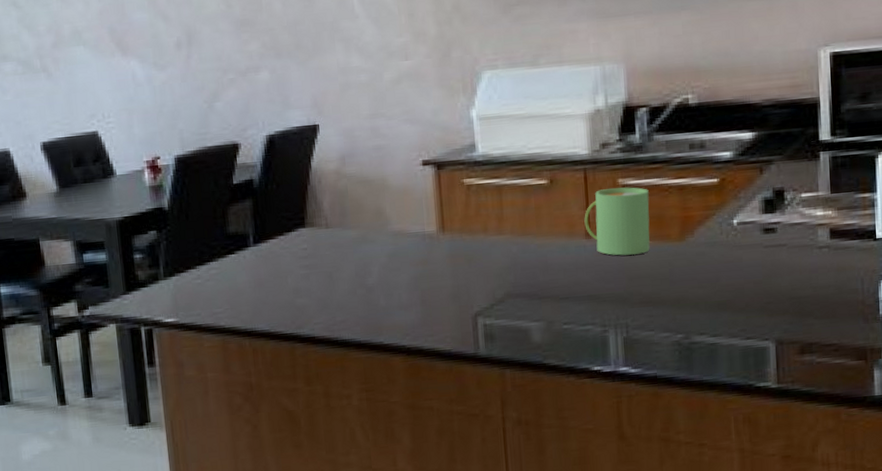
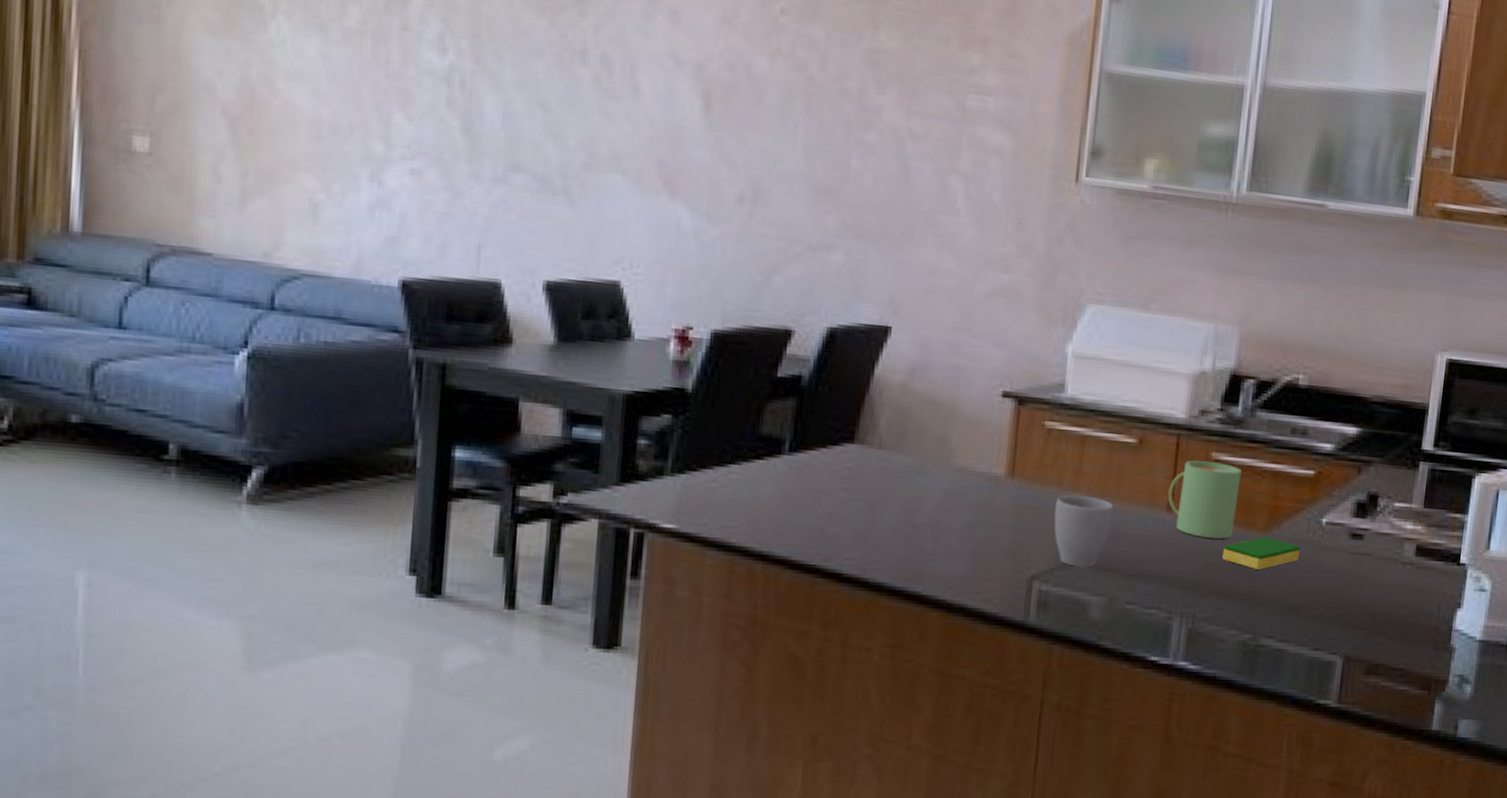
mug: none [485,237,538,300] -> present [1054,494,1114,568]
dish sponge: none [644,245,717,276] -> present [1222,537,1301,570]

